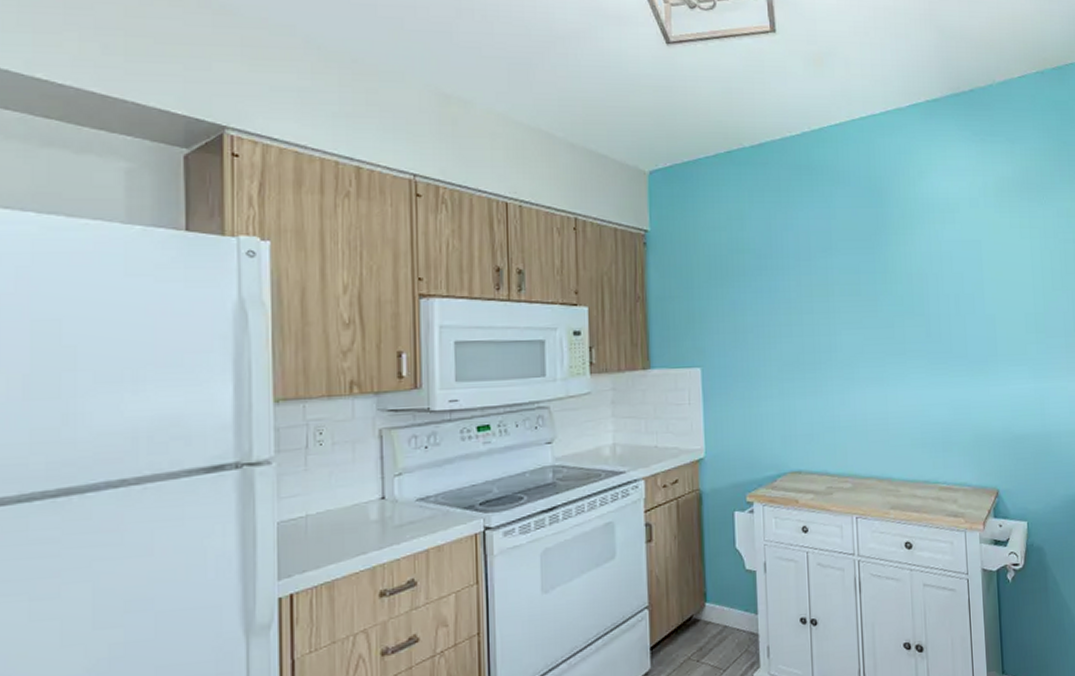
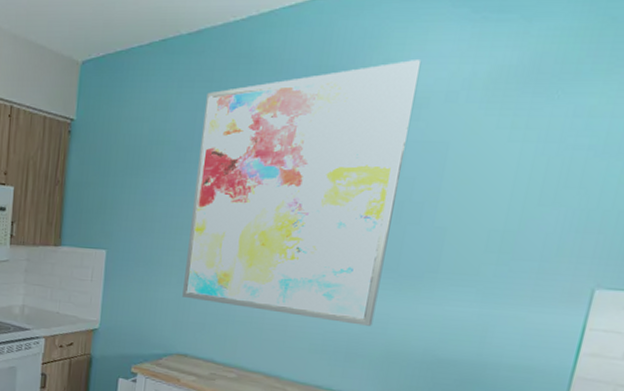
wall art: none [777,172,958,414] -> present [182,60,422,326]

